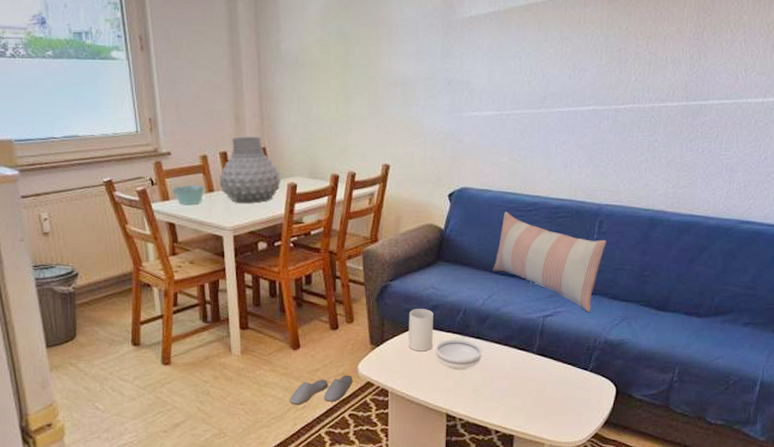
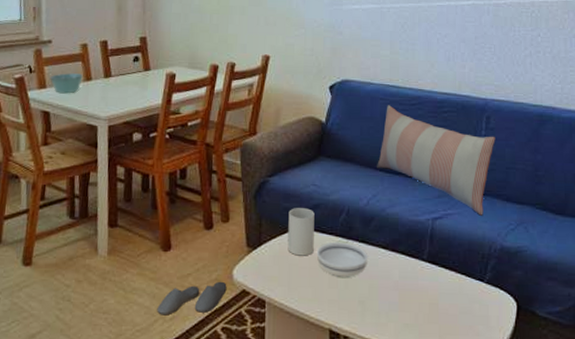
vase: present [219,137,281,203] -> none [98,26,160,92]

